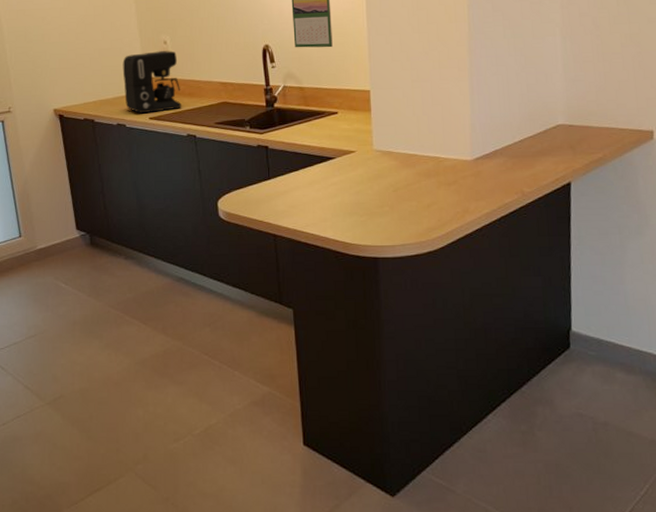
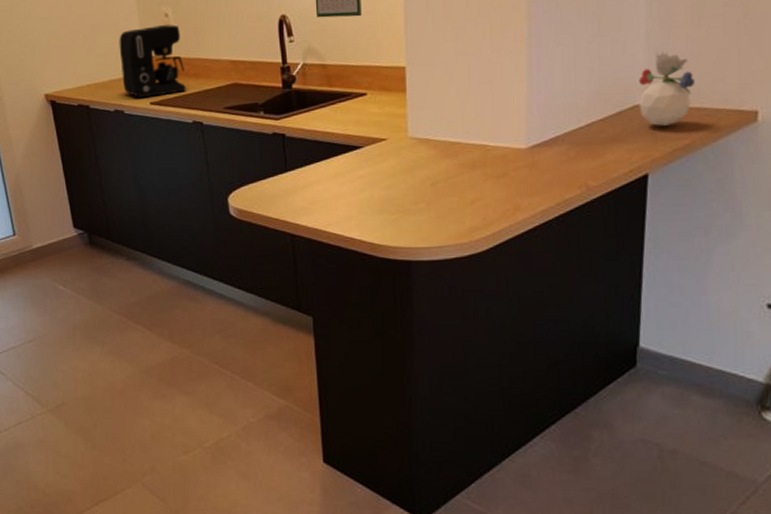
toy figurine: none [559,81,603,142] -> present [638,51,695,126]

